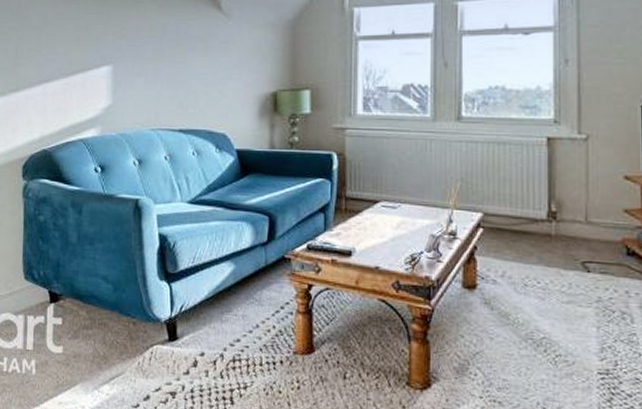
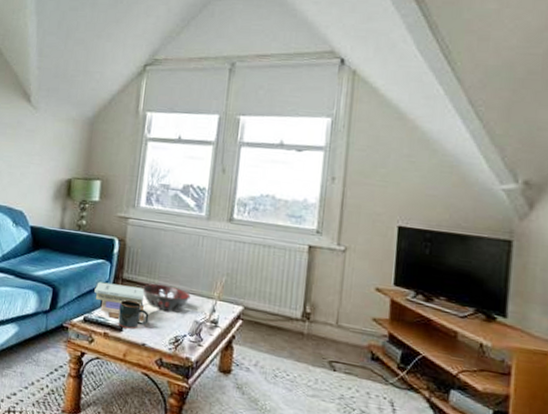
books: none [316,203,375,243] -> present [94,281,145,322]
mug: none [346,220,380,252] -> present [118,300,149,330]
decorative bowl: none [368,198,424,227] -> present [141,283,191,311]

